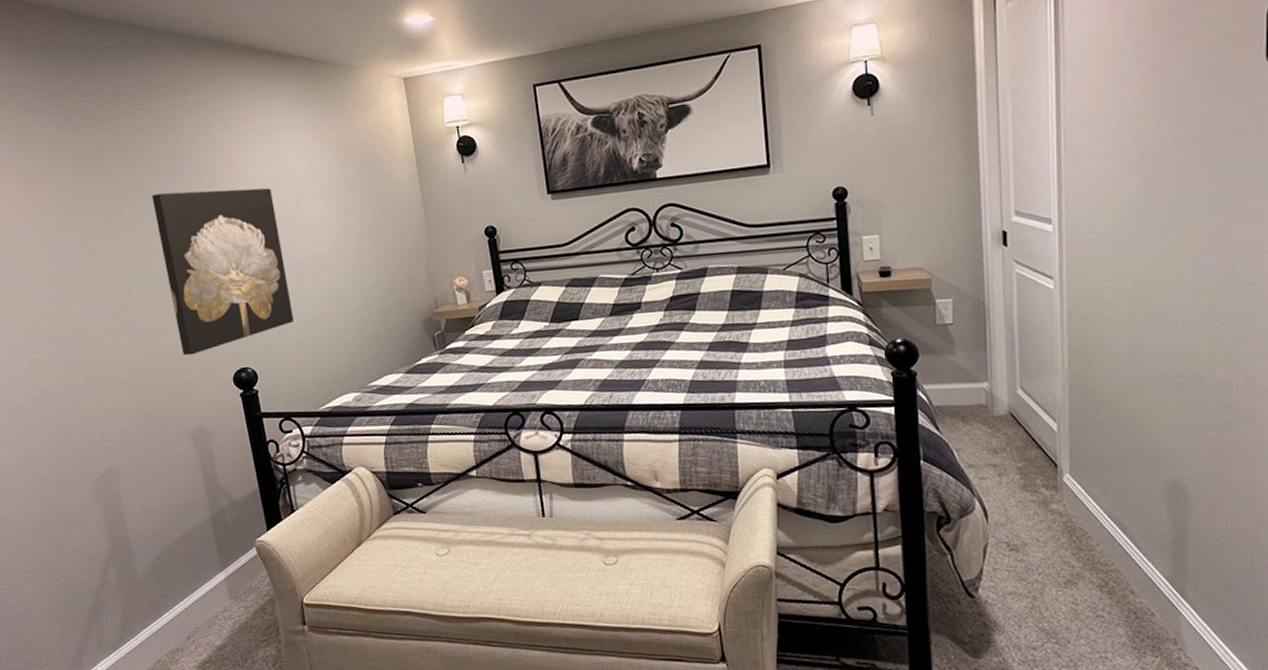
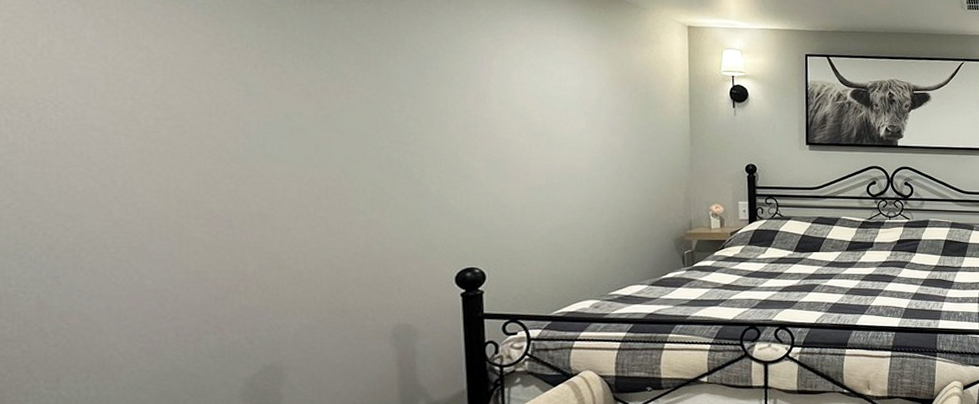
wall art: present [151,188,294,356] -> none [387,84,537,250]

